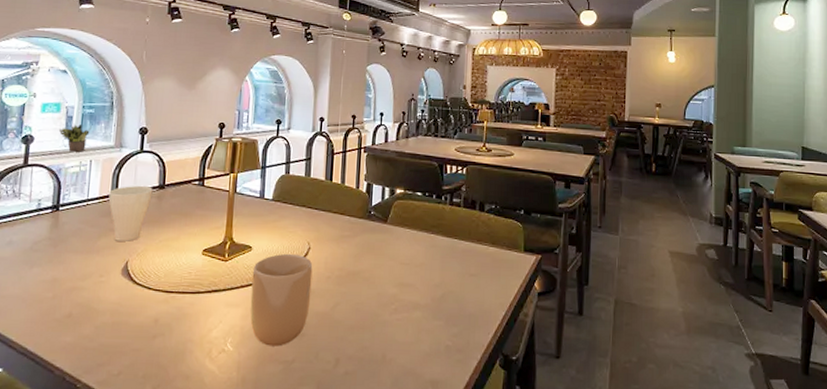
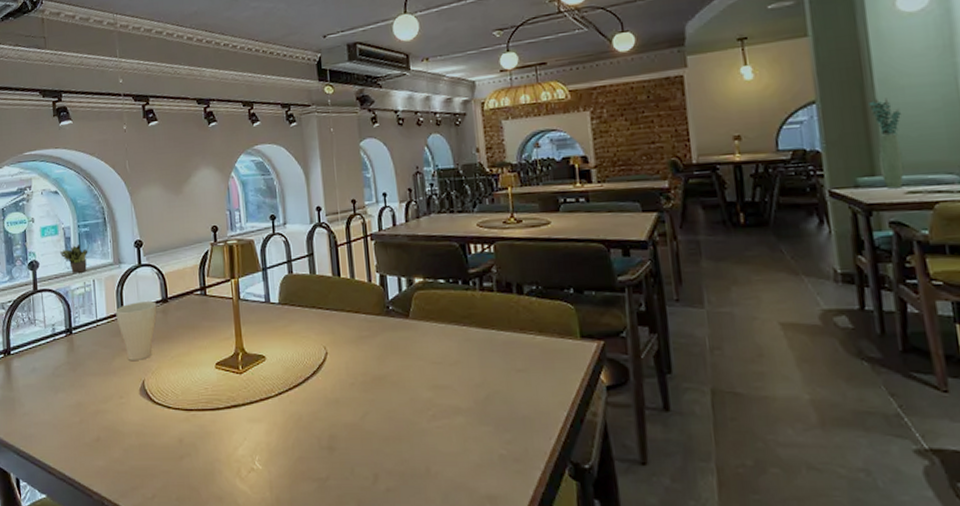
cup: present [250,253,313,347] -> none [269,360,337,463]
vase: none [748,89,768,158] -> present [868,98,905,189]

